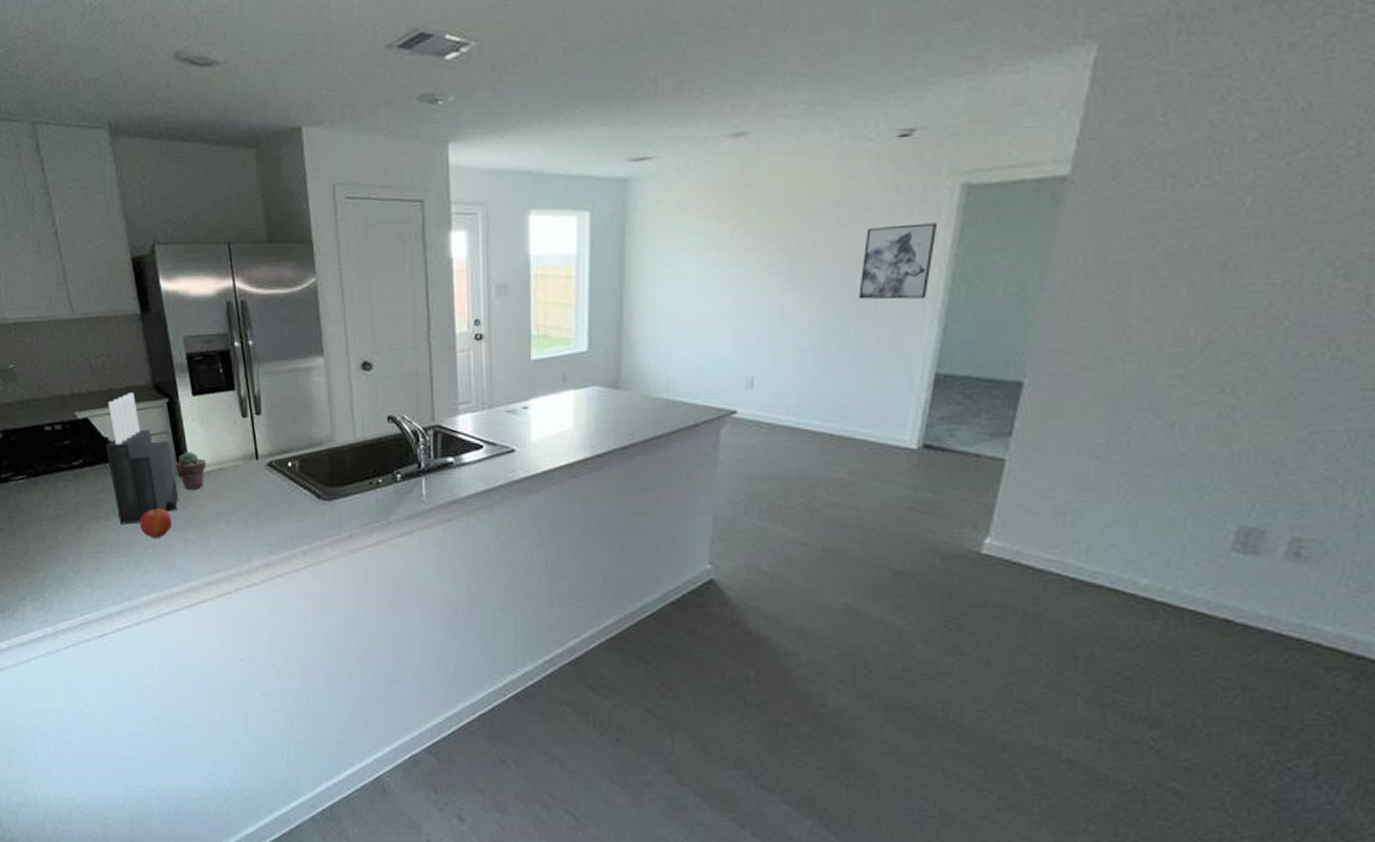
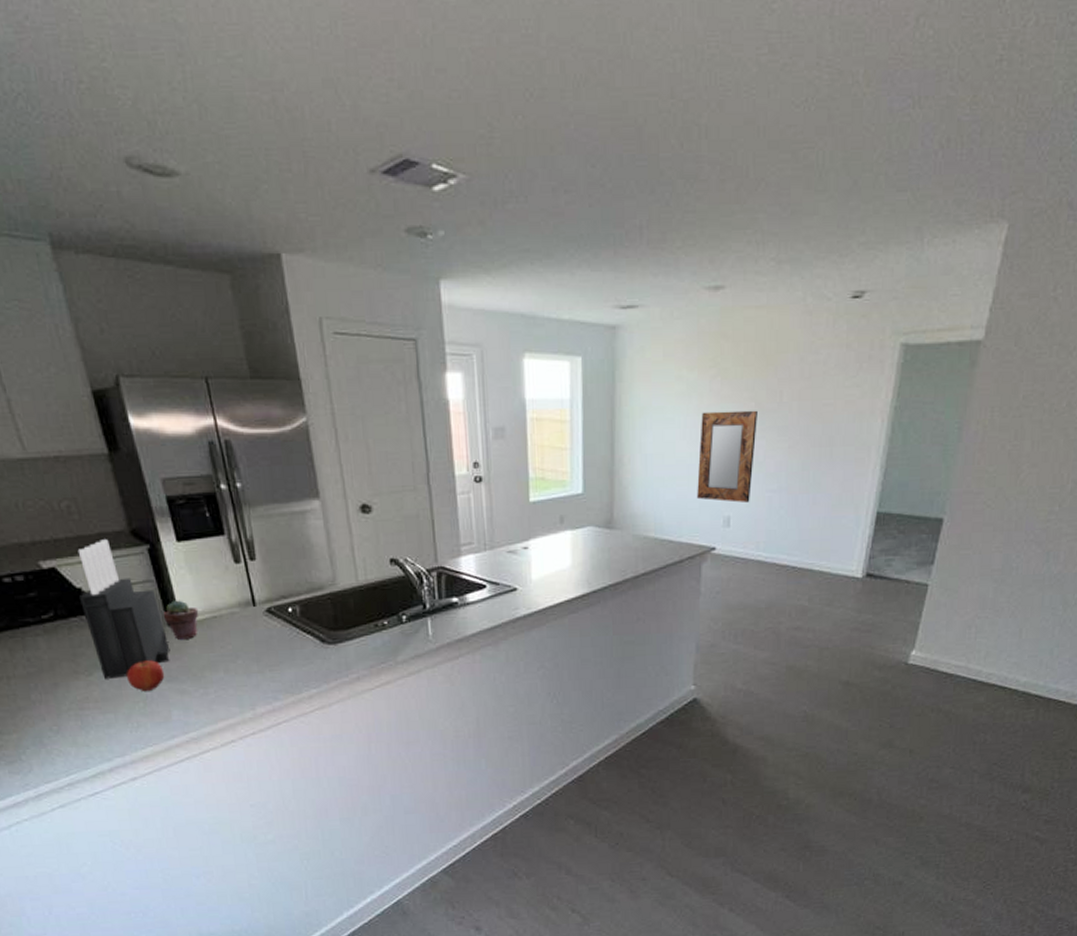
home mirror: none [715,261,786,363] -> present [697,410,757,504]
wall art: present [859,222,938,300] -> none [817,378,882,447]

